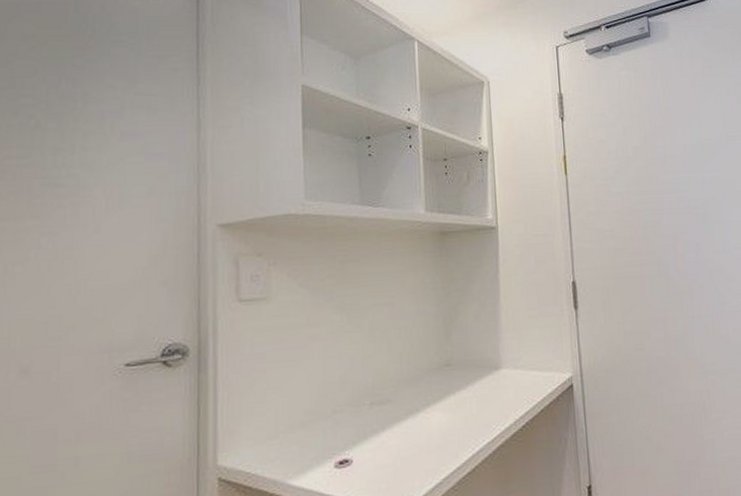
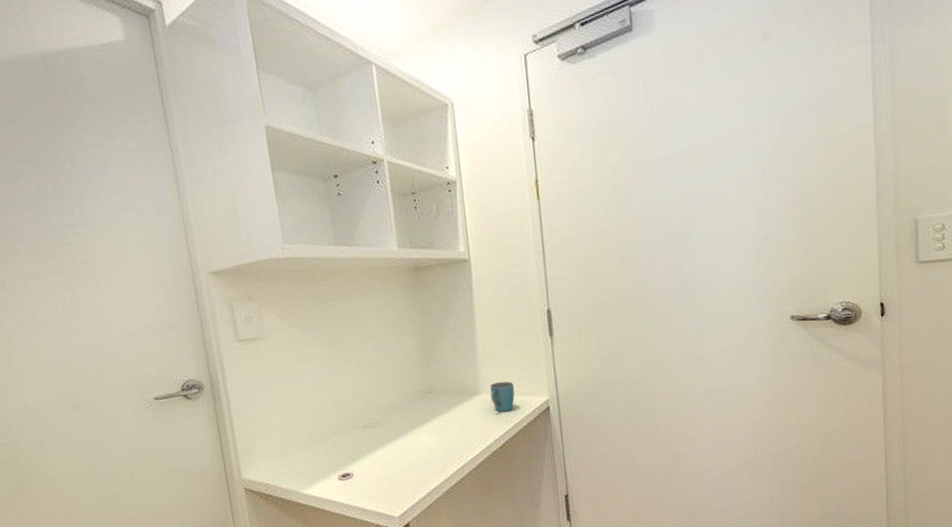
mug: none [512,355,537,389] -> present [490,381,515,412]

